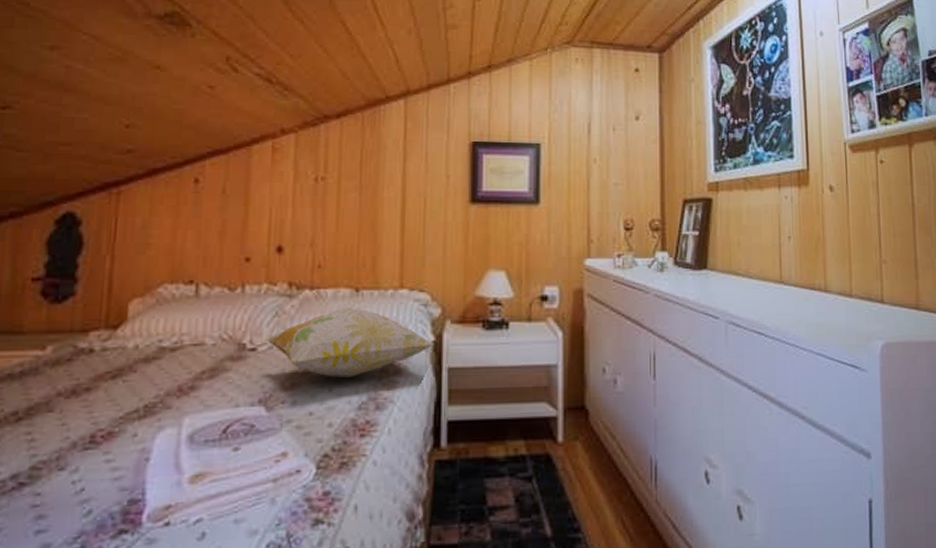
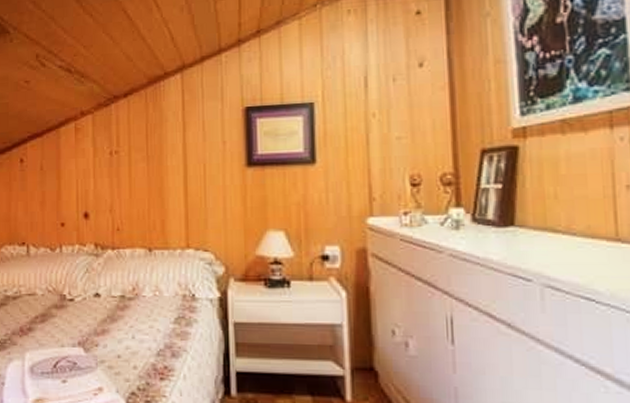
decorative pillow: present [264,308,435,378] -> none [79,266,221,327]

